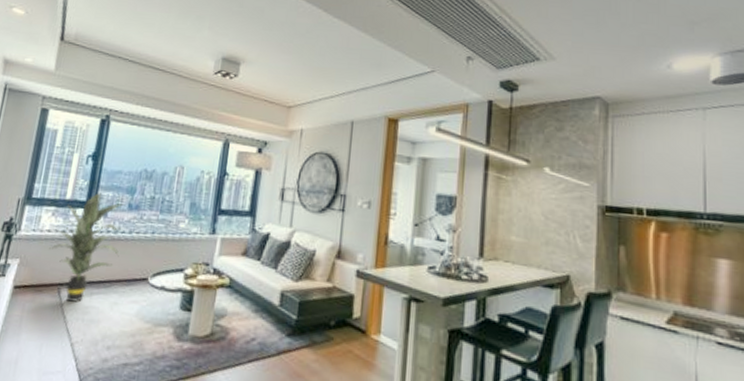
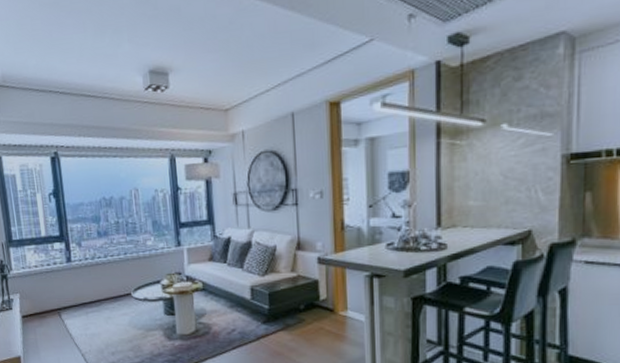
indoor plant: present [49,193,126,302] -> none [41,226,101,322]

